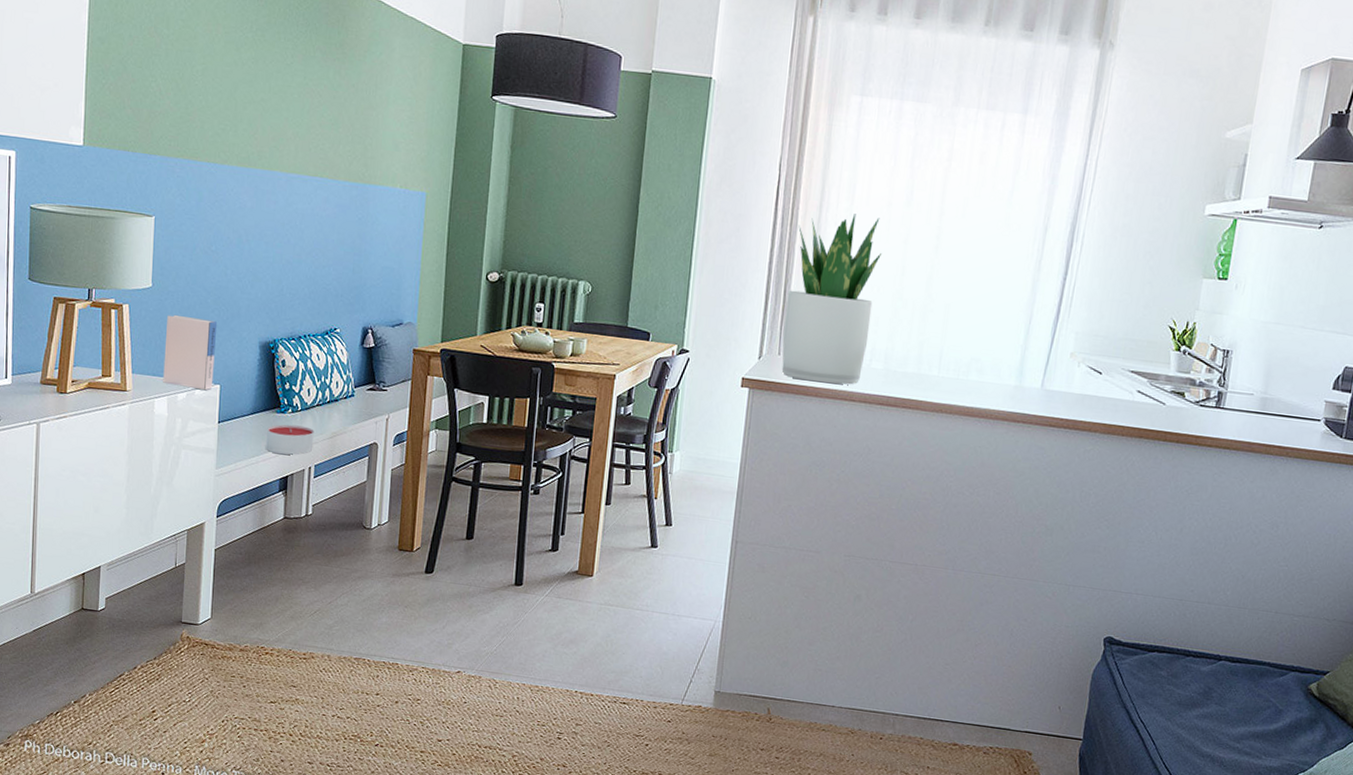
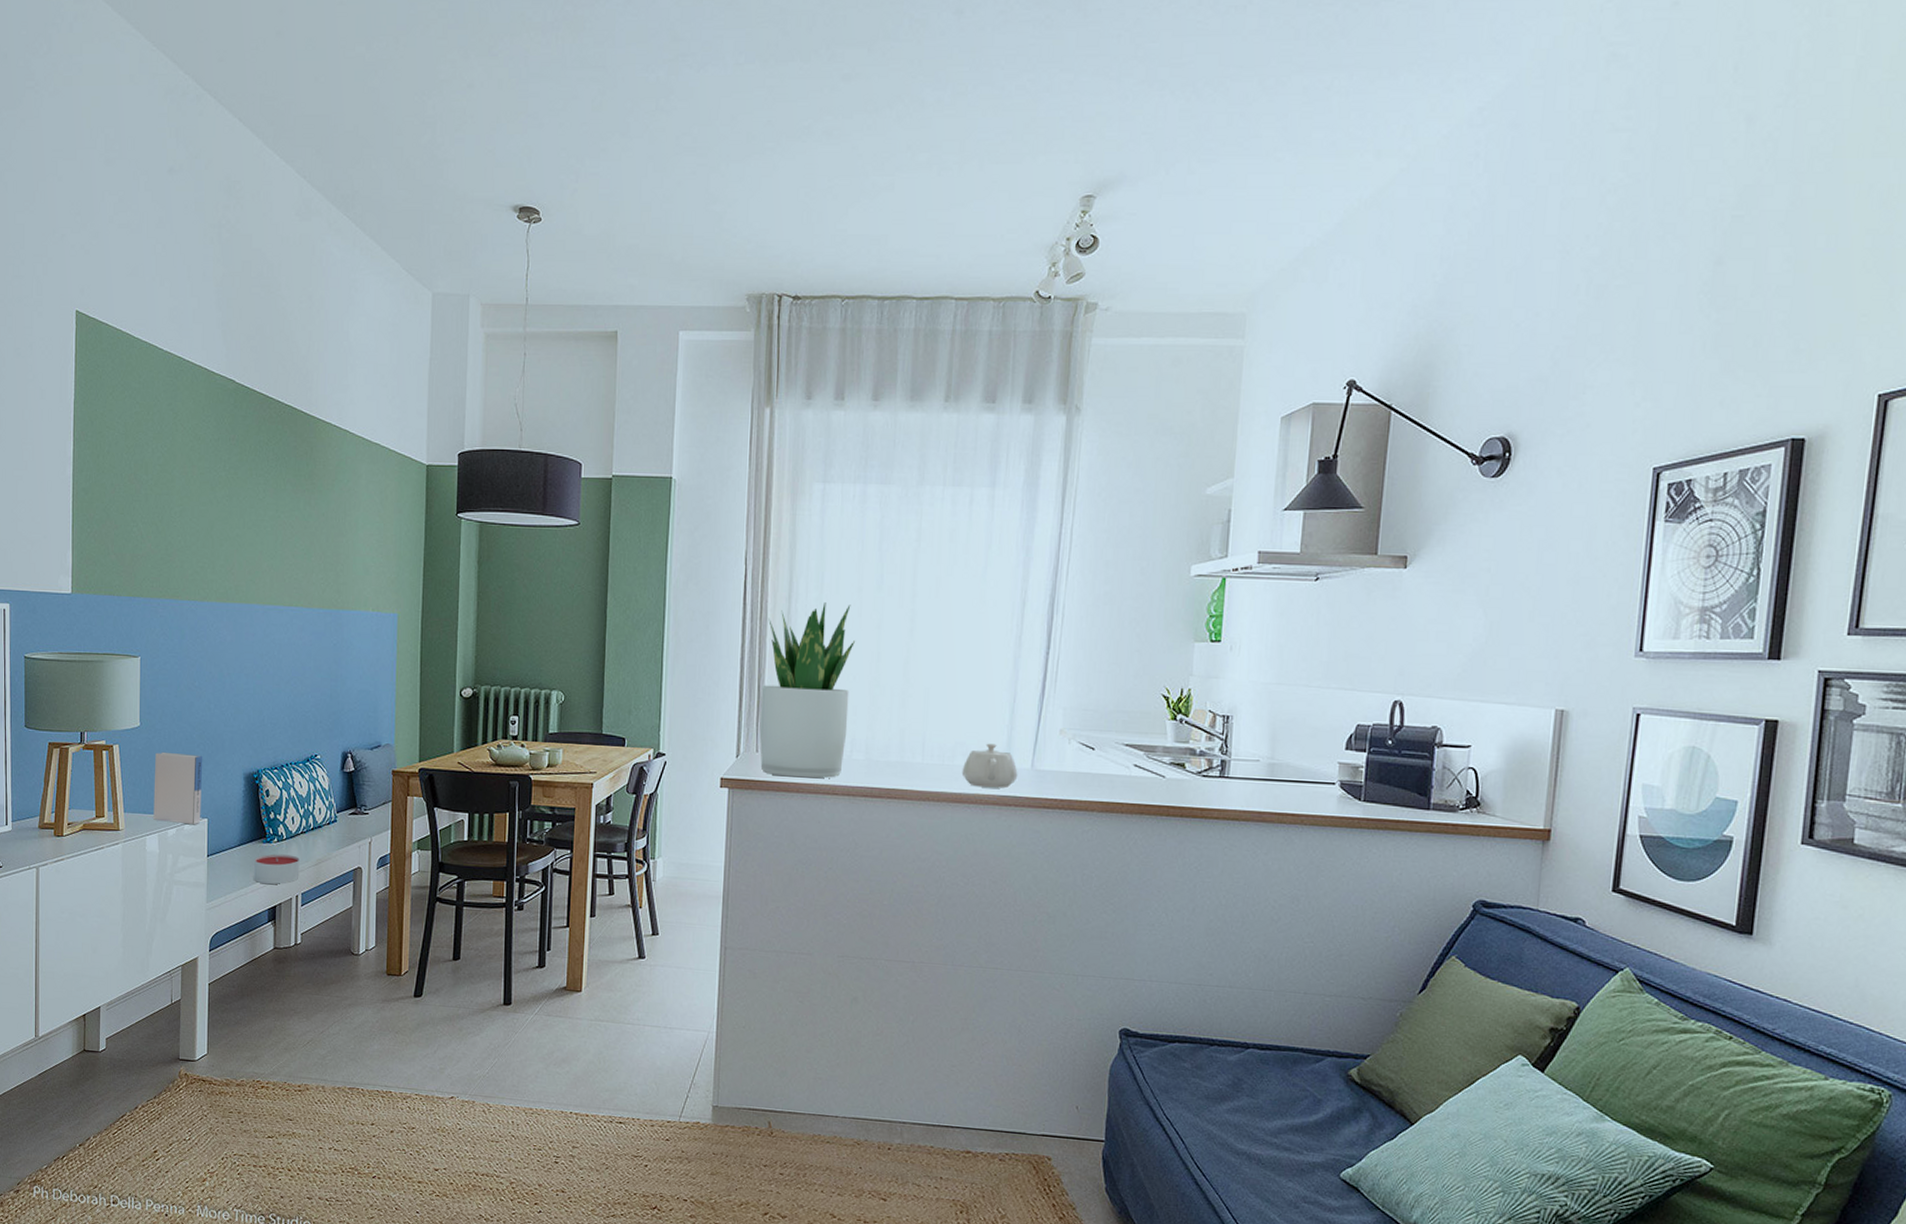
teapot: none [975,361,1028,406] -> present [961,743,1018,789]

